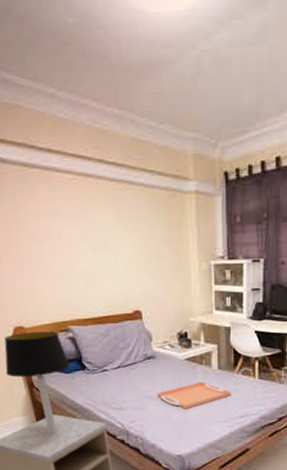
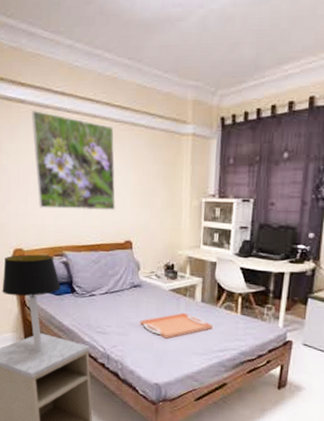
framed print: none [16,171,120,281] -> present [31,111,115,211]

